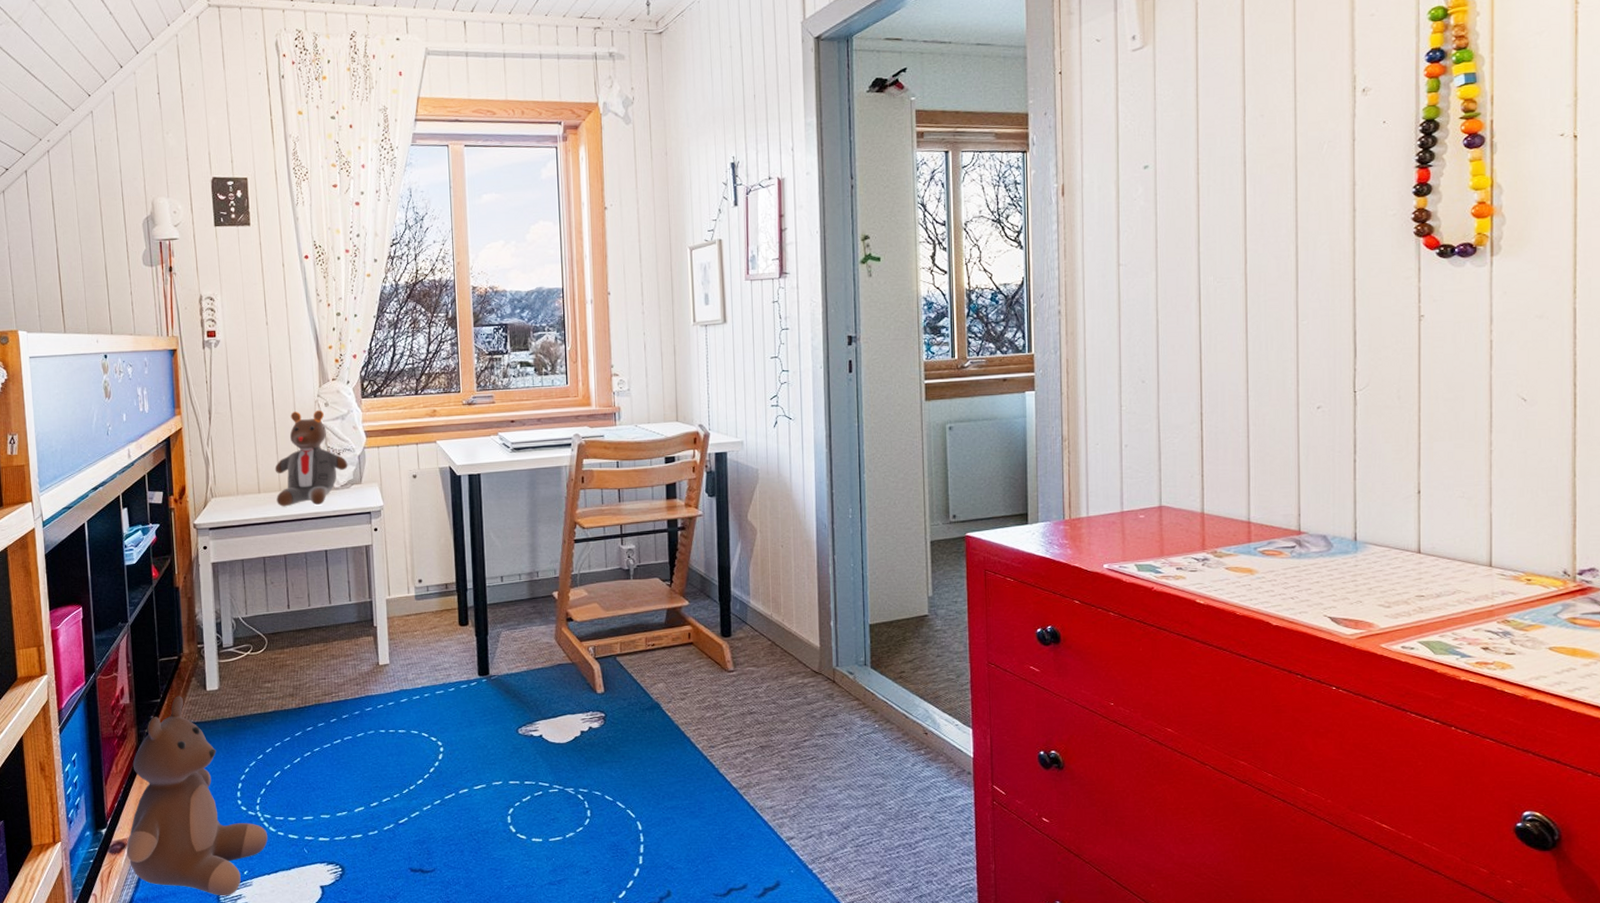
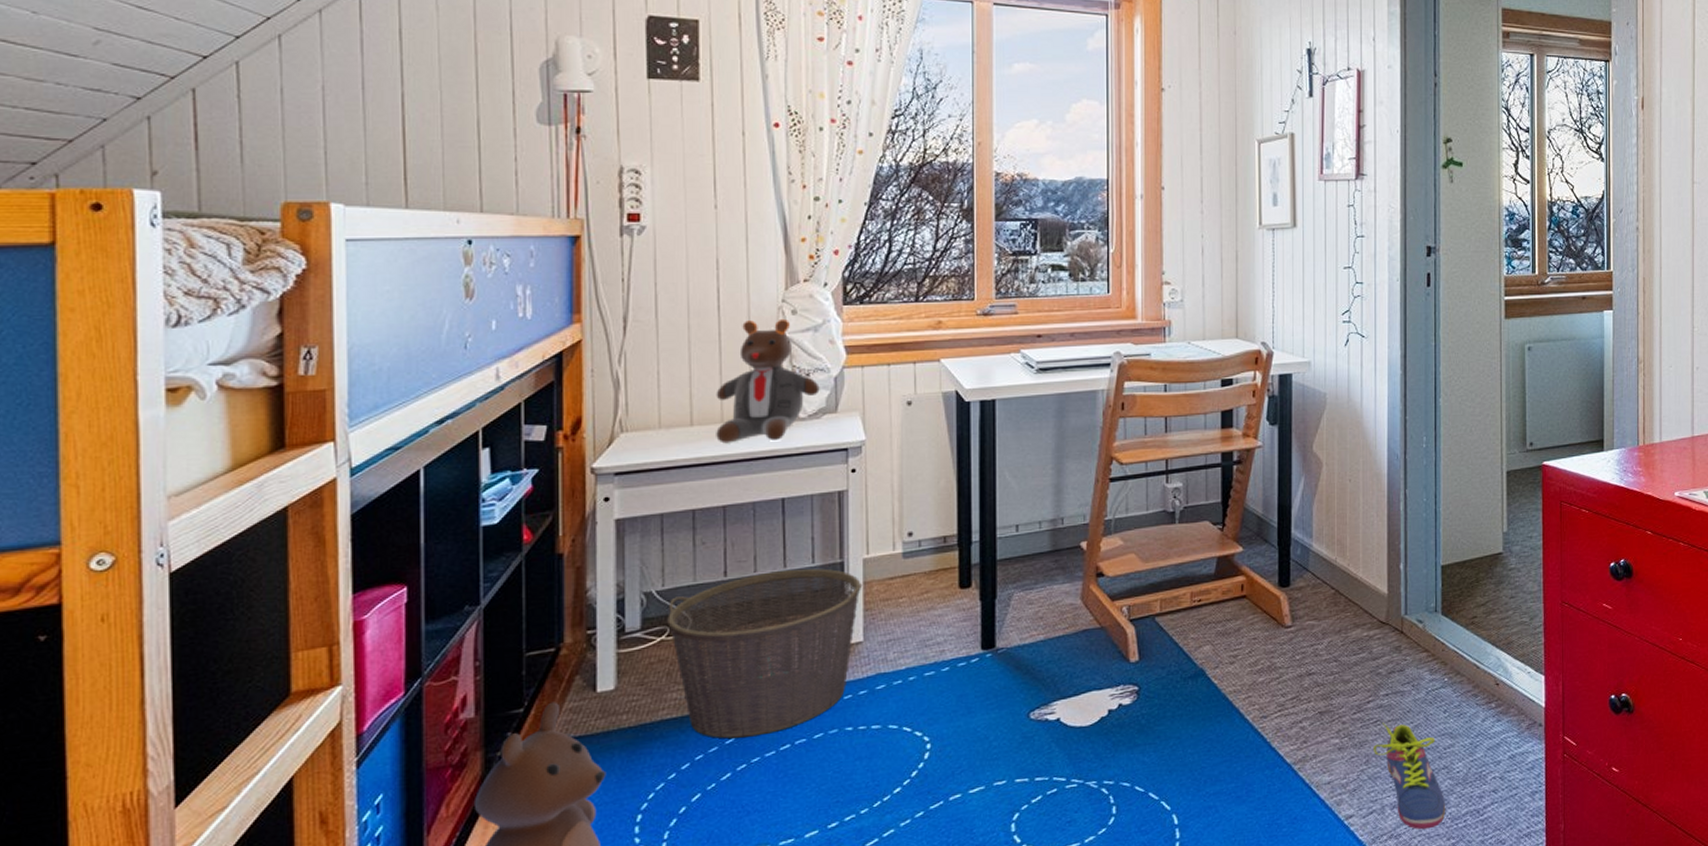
basket: none [251,605,387,732] -> present [667,568,863,739]
athletic shoe: none [811,760,880,856] -> present [1374,722,1446,830]

